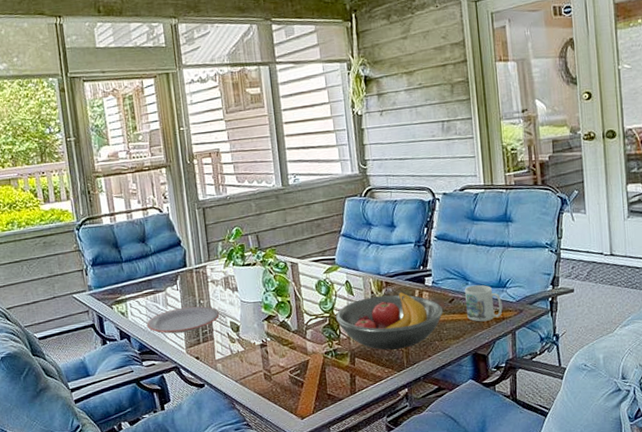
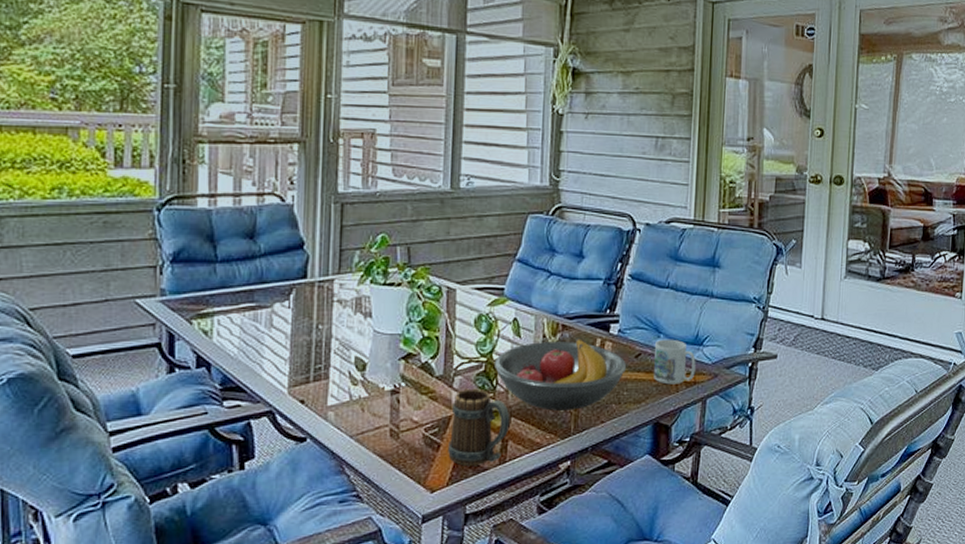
plate: present [146,306,220,334] -> none [237,331,342,366]
mug: none [308,337,355,398] -> present [448,388,510,466]

